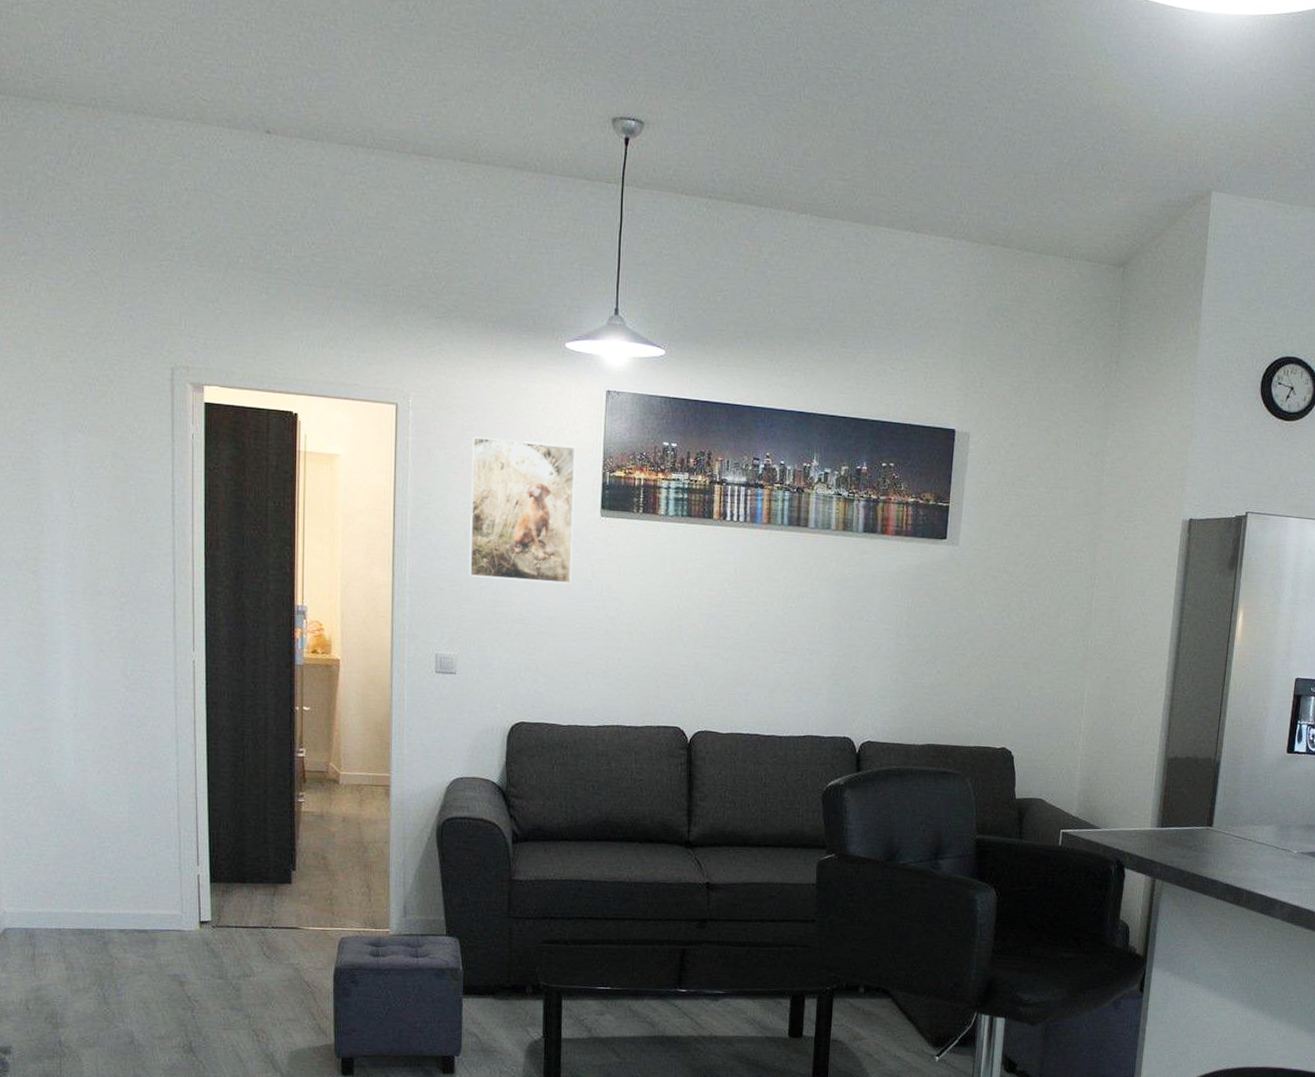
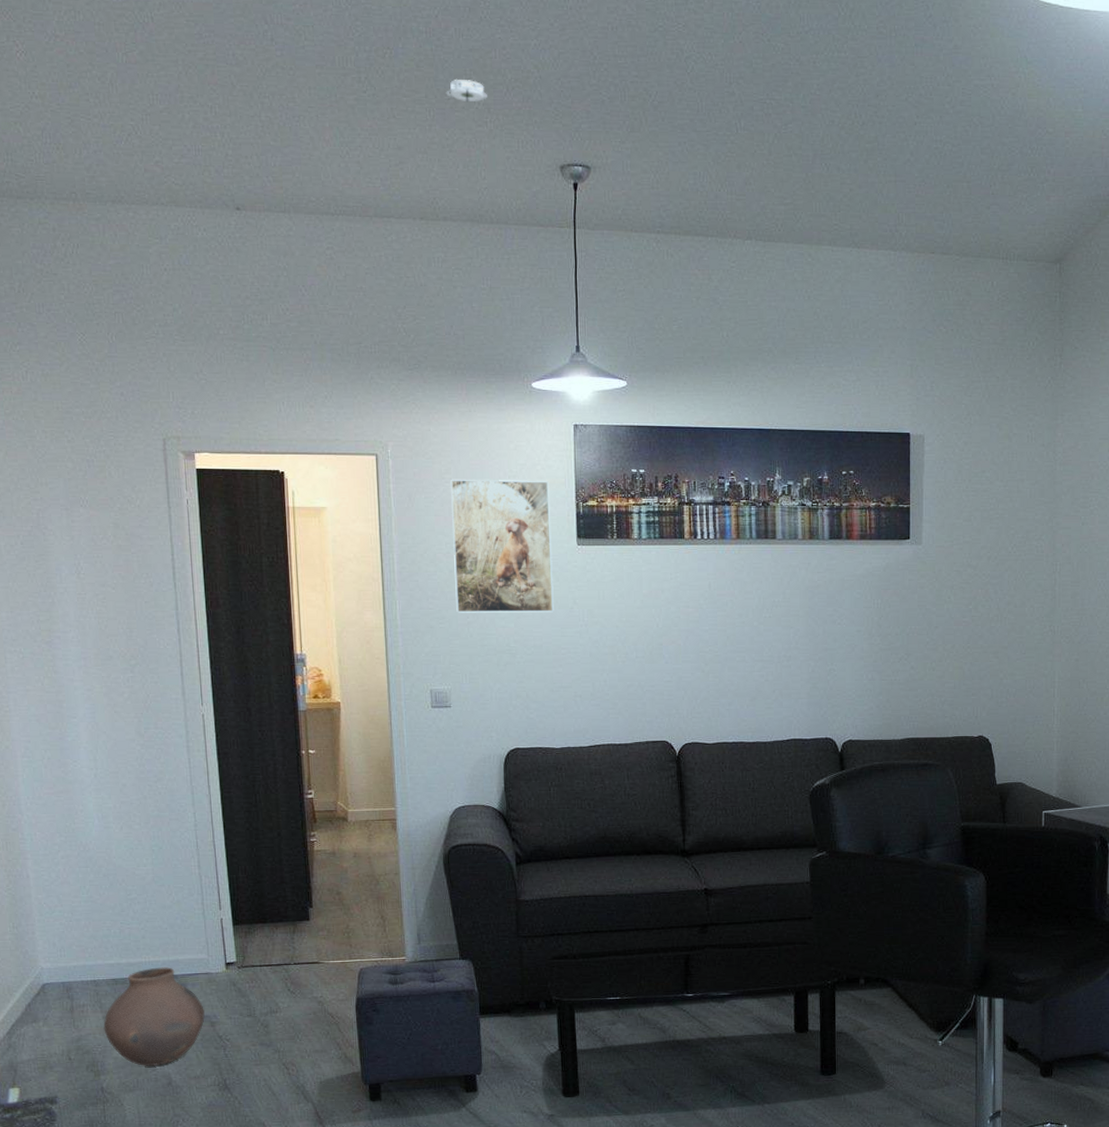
vase: none [66,920,174,1023] -> present [103,967,205,1067]
smoke detector: none [496,17,542,42] -> present [445,80,488,103]

